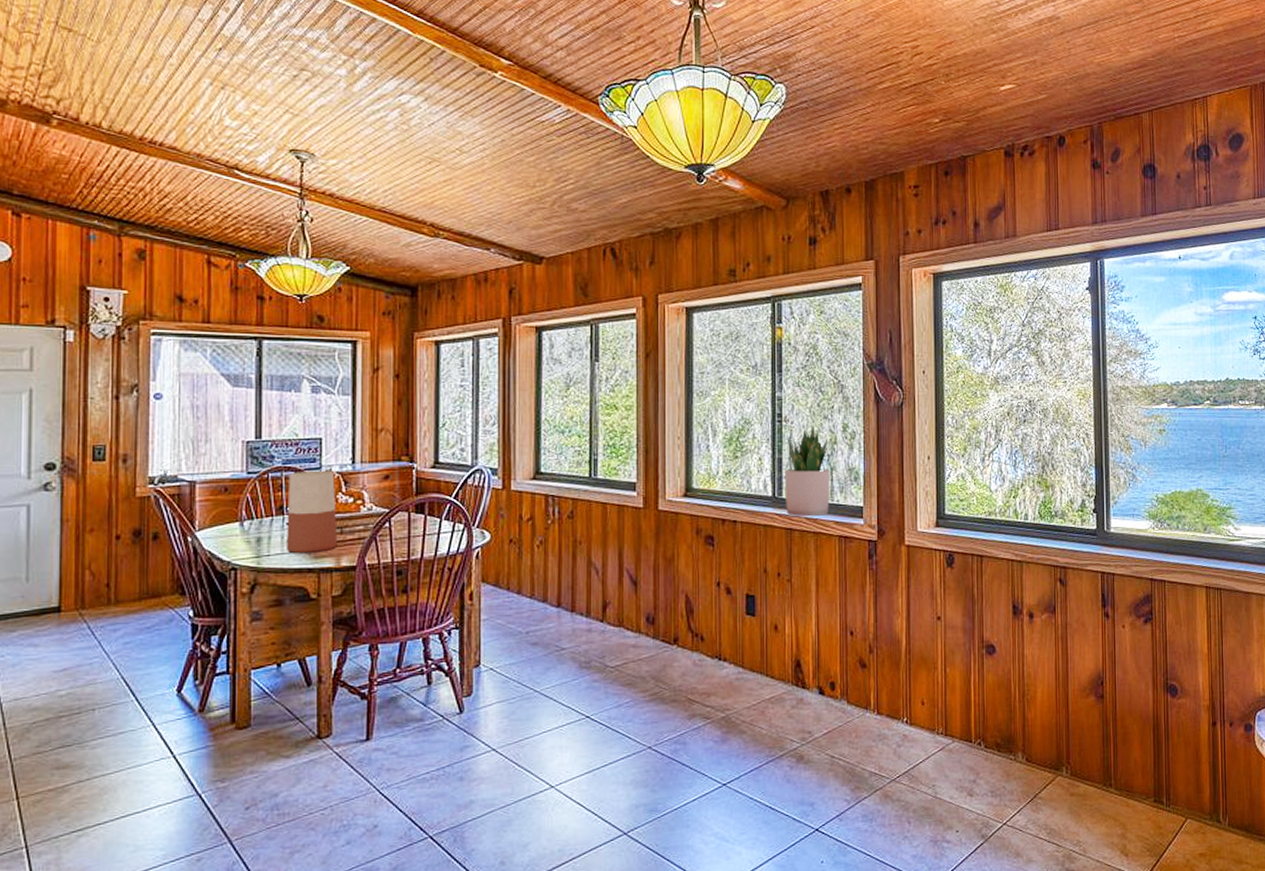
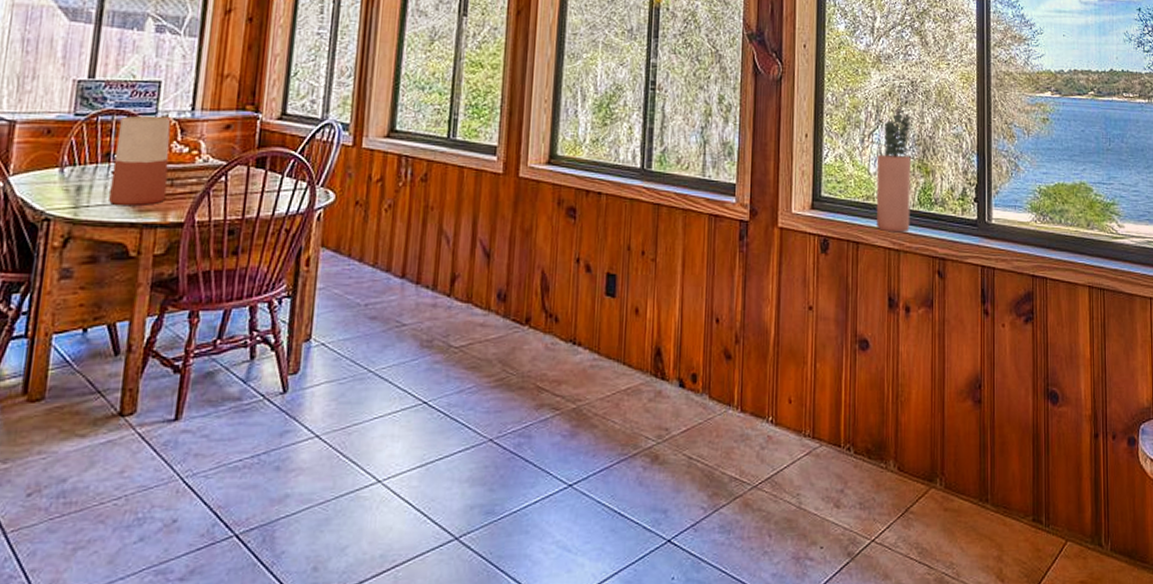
planter: present [784,425,830,517] -> none [654,95,704,193]
vase: none [997,423,1031,545] -> present [876,104,911,233]

